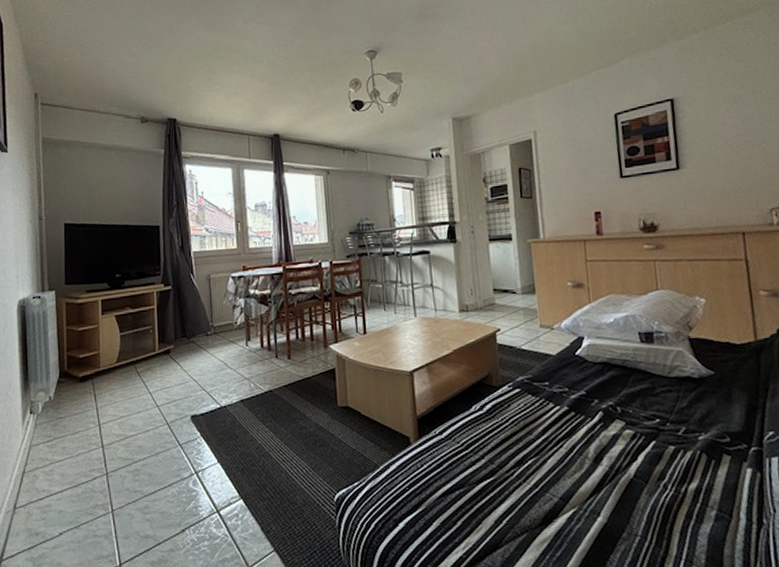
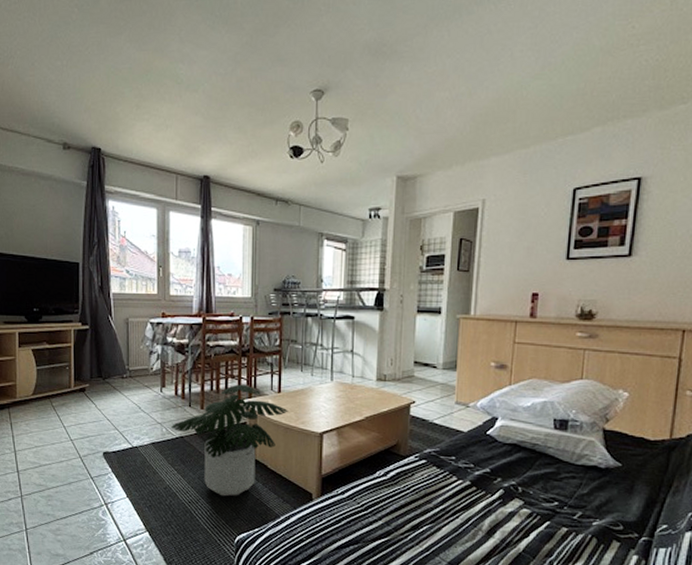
potted plant: none [259,329,376,451] -> present [170,384,288,497]

